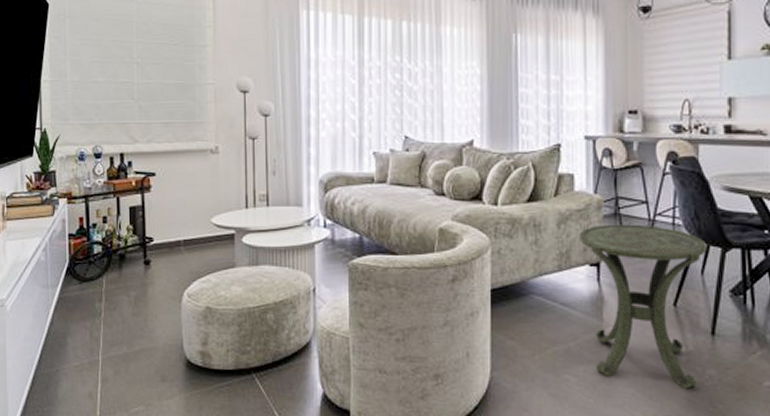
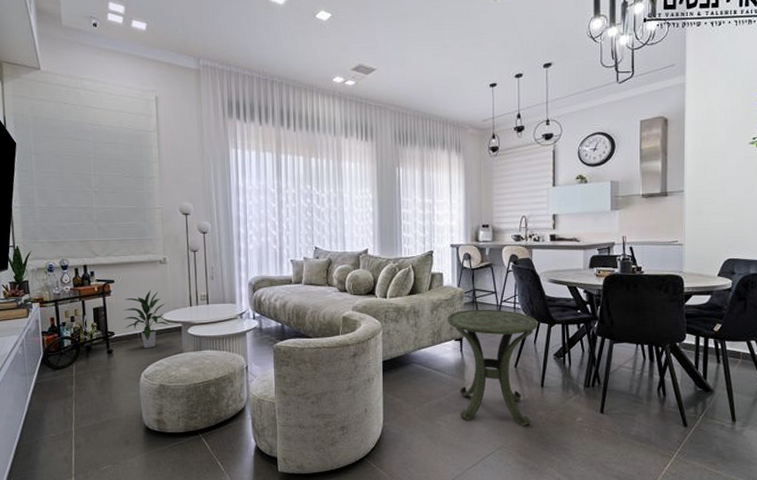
indoor plant: none [164,186,219,259] -> present [123,290,169,348]

